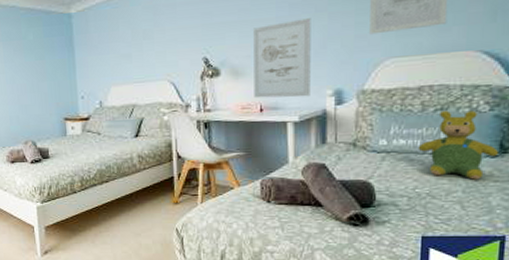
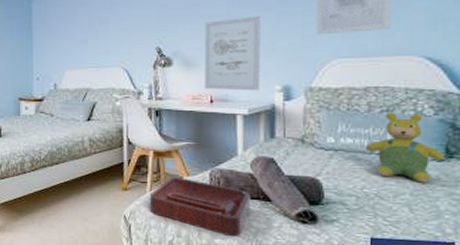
decorative tray: none [200,188,303,243] -> present [149,177,252,237]

